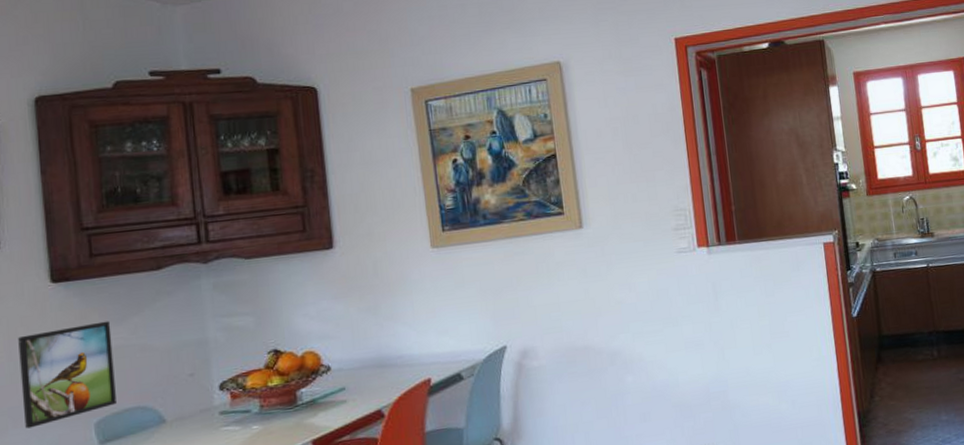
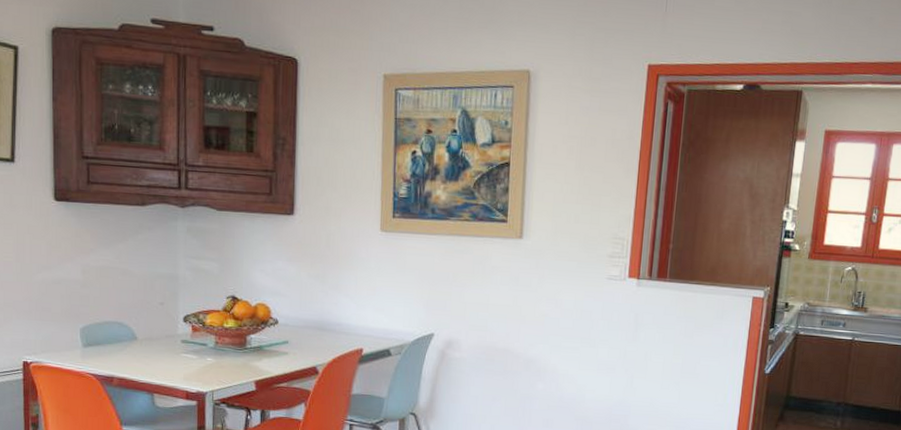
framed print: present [18,321,116,429] -> none [25,242,100,322]

